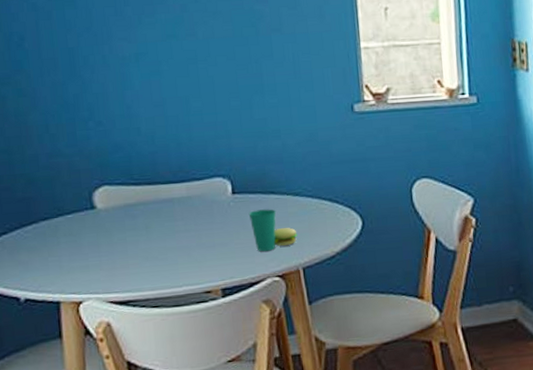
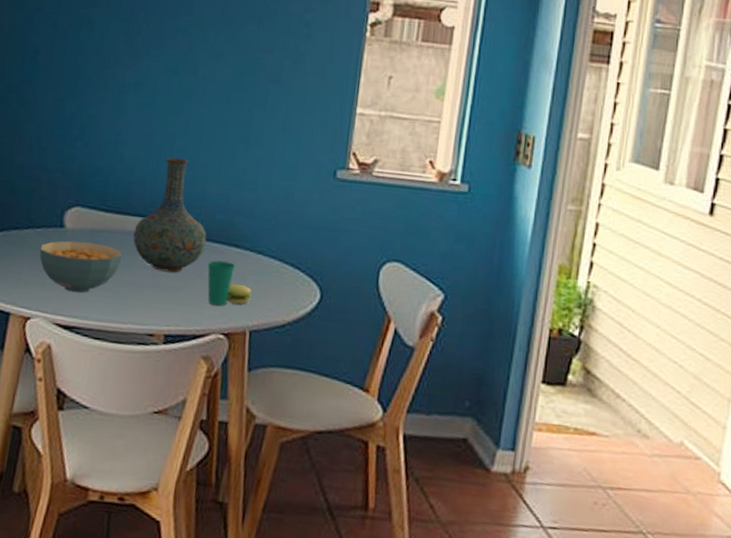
cereal bowl: none [75,217,162,269] -> present [39,240,122,293]
vase: none [168,120,243,231] -> present [133,157,207,273]

